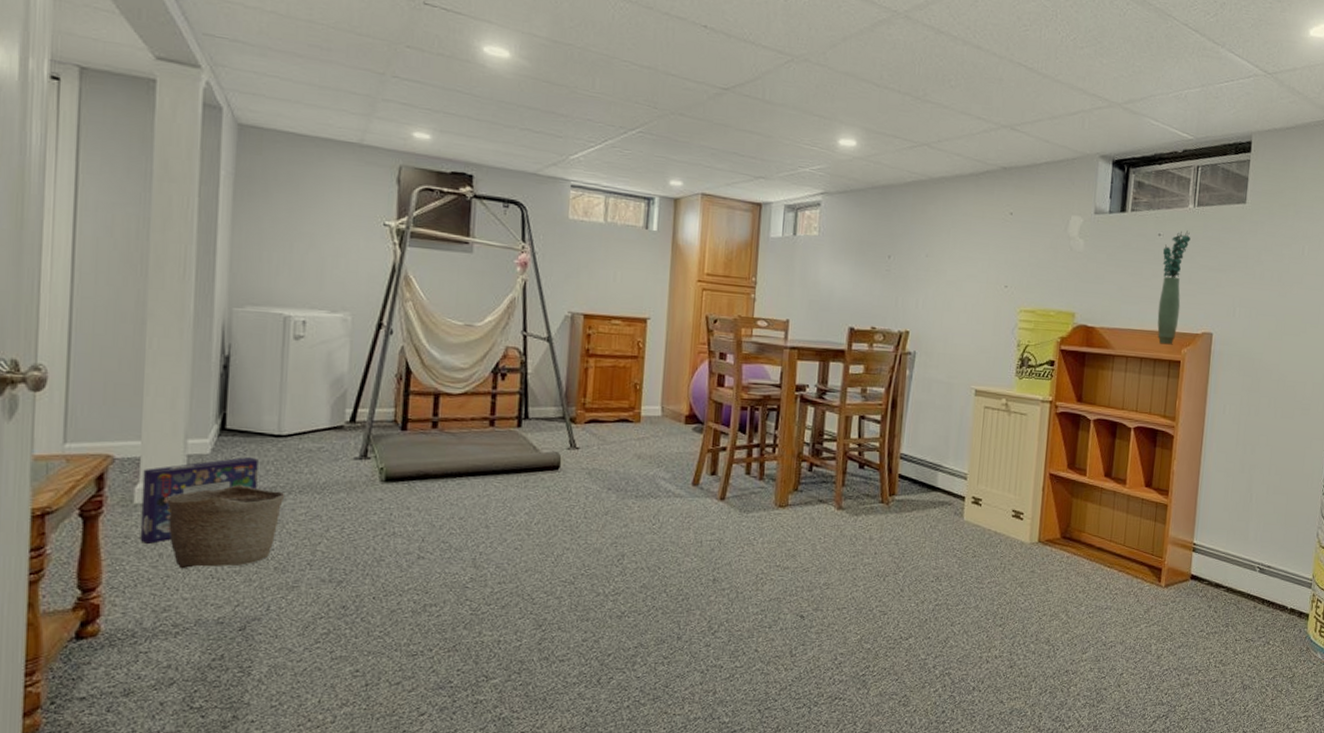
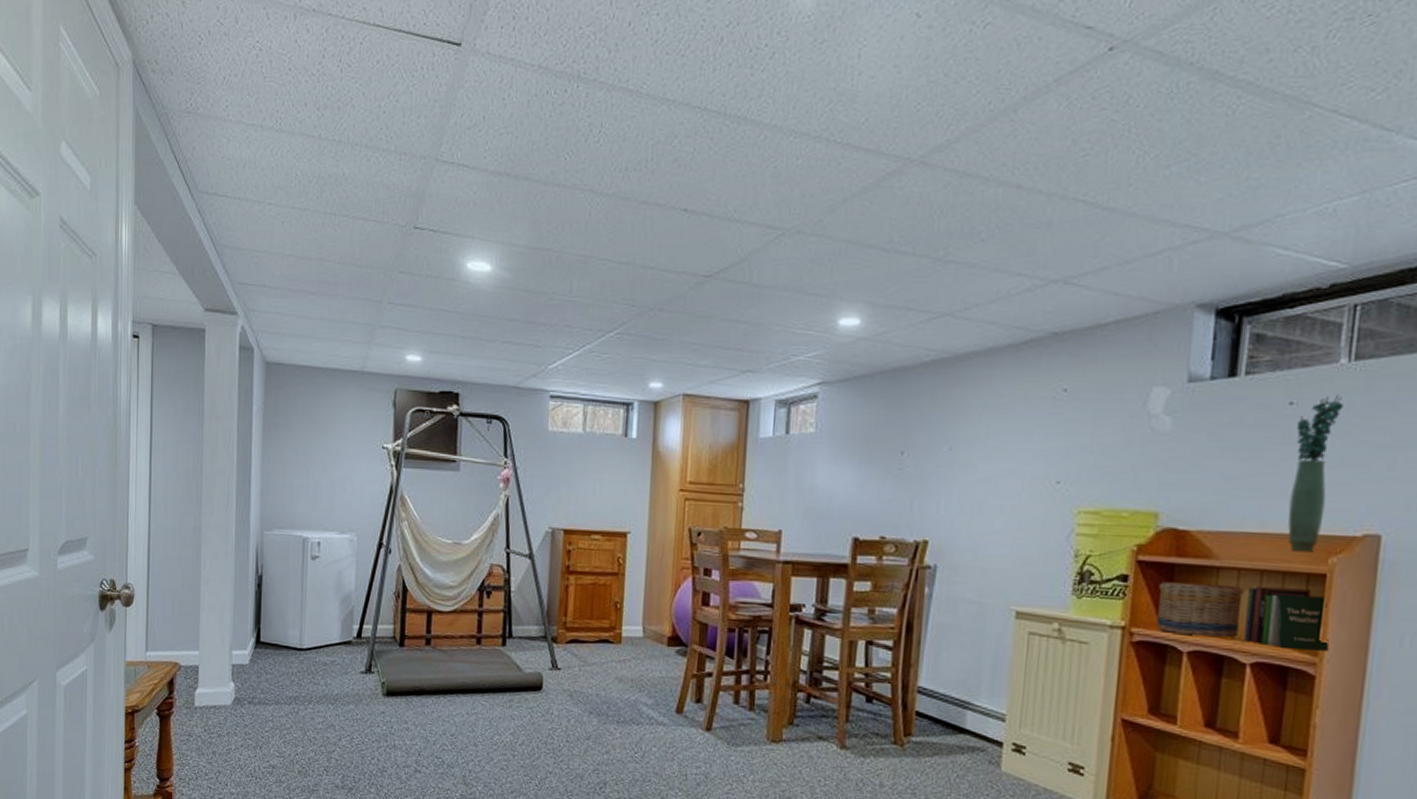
toy box: present [140,456,259,544] -> none [199,667,285,742]
basket: present [166,485,285,569] -> none [218,693,306,767]
basket: none [1073,366,1130,409] -> present [1157,582,1243,638]
books: none [1129,370,1182,418] -> present [1243,586,1330,652]

